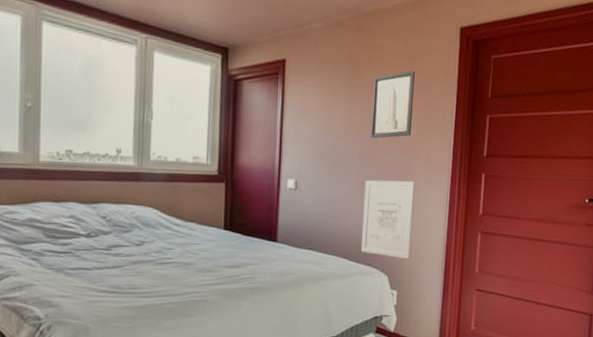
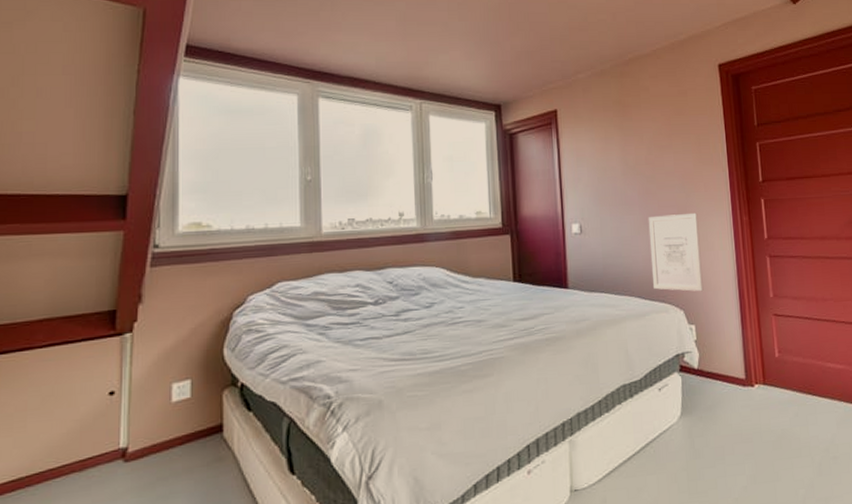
wall art: present [370,71,415,139] -> none [643,109,686,176]

